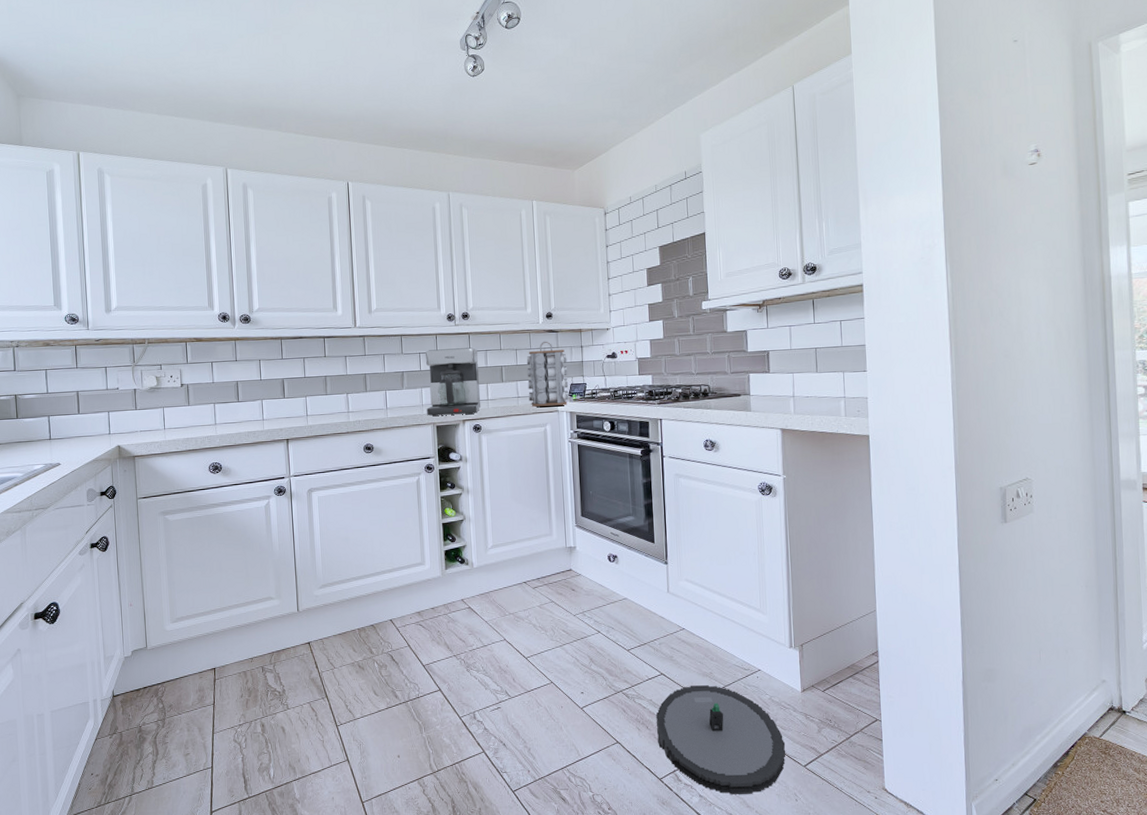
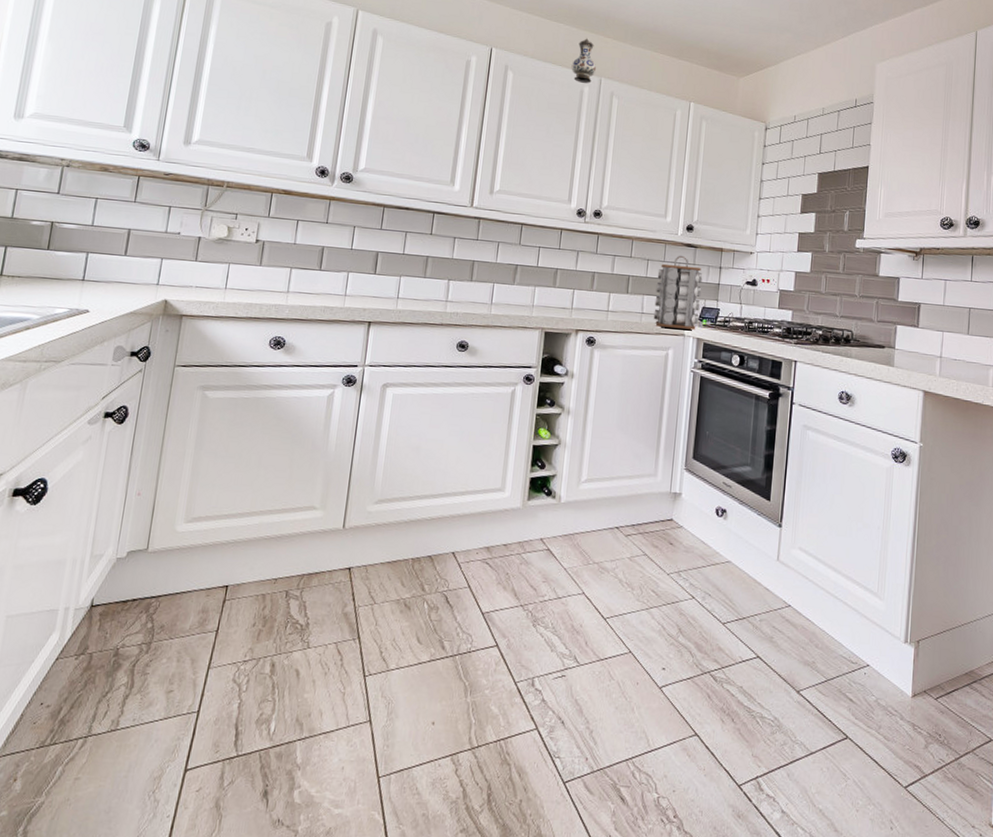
lidded jug: none [420,158,444,200] -> present [571,38,597,84]
coffee maker: present [426,347,481,417] -> none [536,245,605,325]
robot vacuum: present [656,685,786,795] -> none [742,675,887,815]

